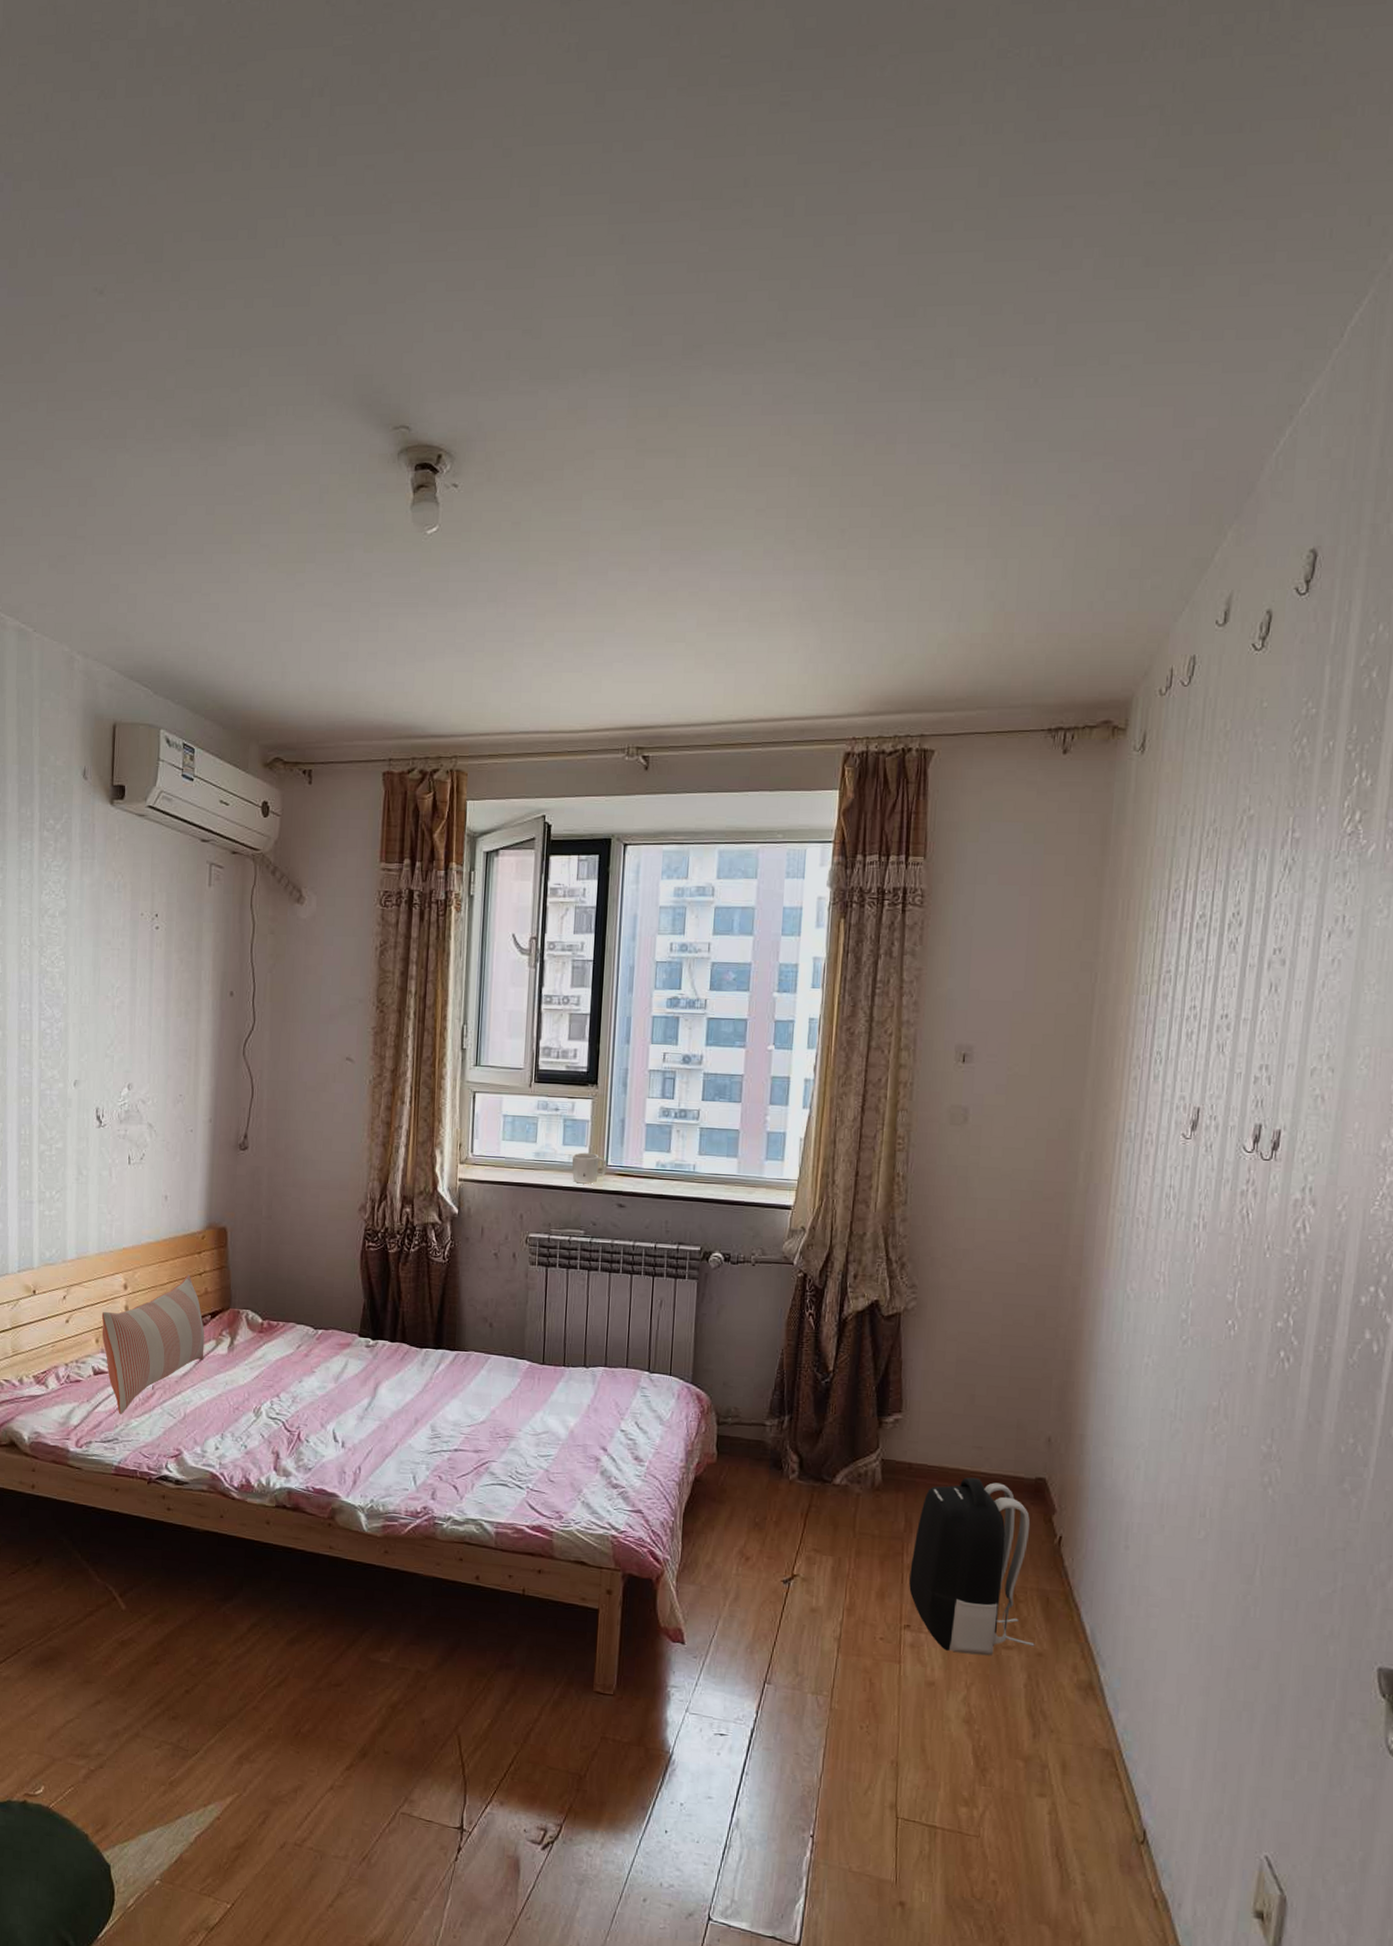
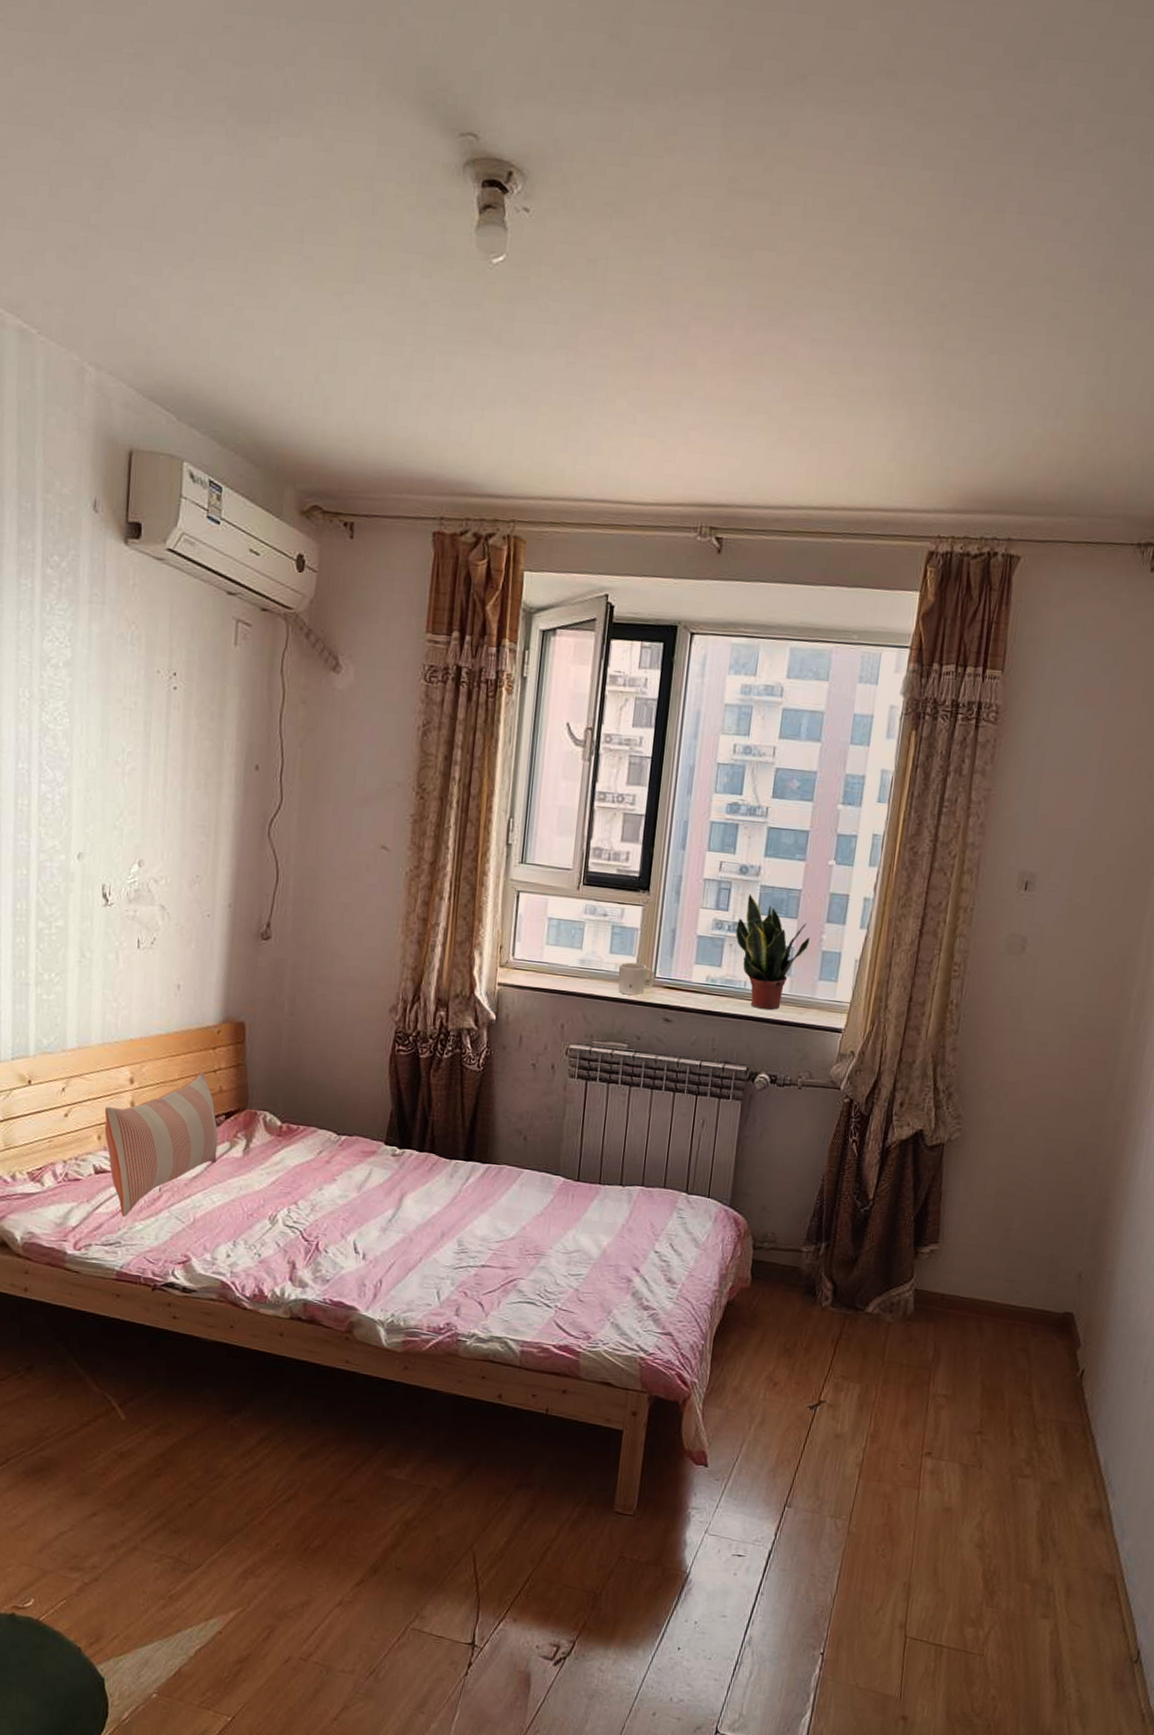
potted plant: none [682,1081,755,1191] -> present [736,894,810,1010]
backpack: present [909,1477,1035,1656] -> none [933,1309,1055,1484]

